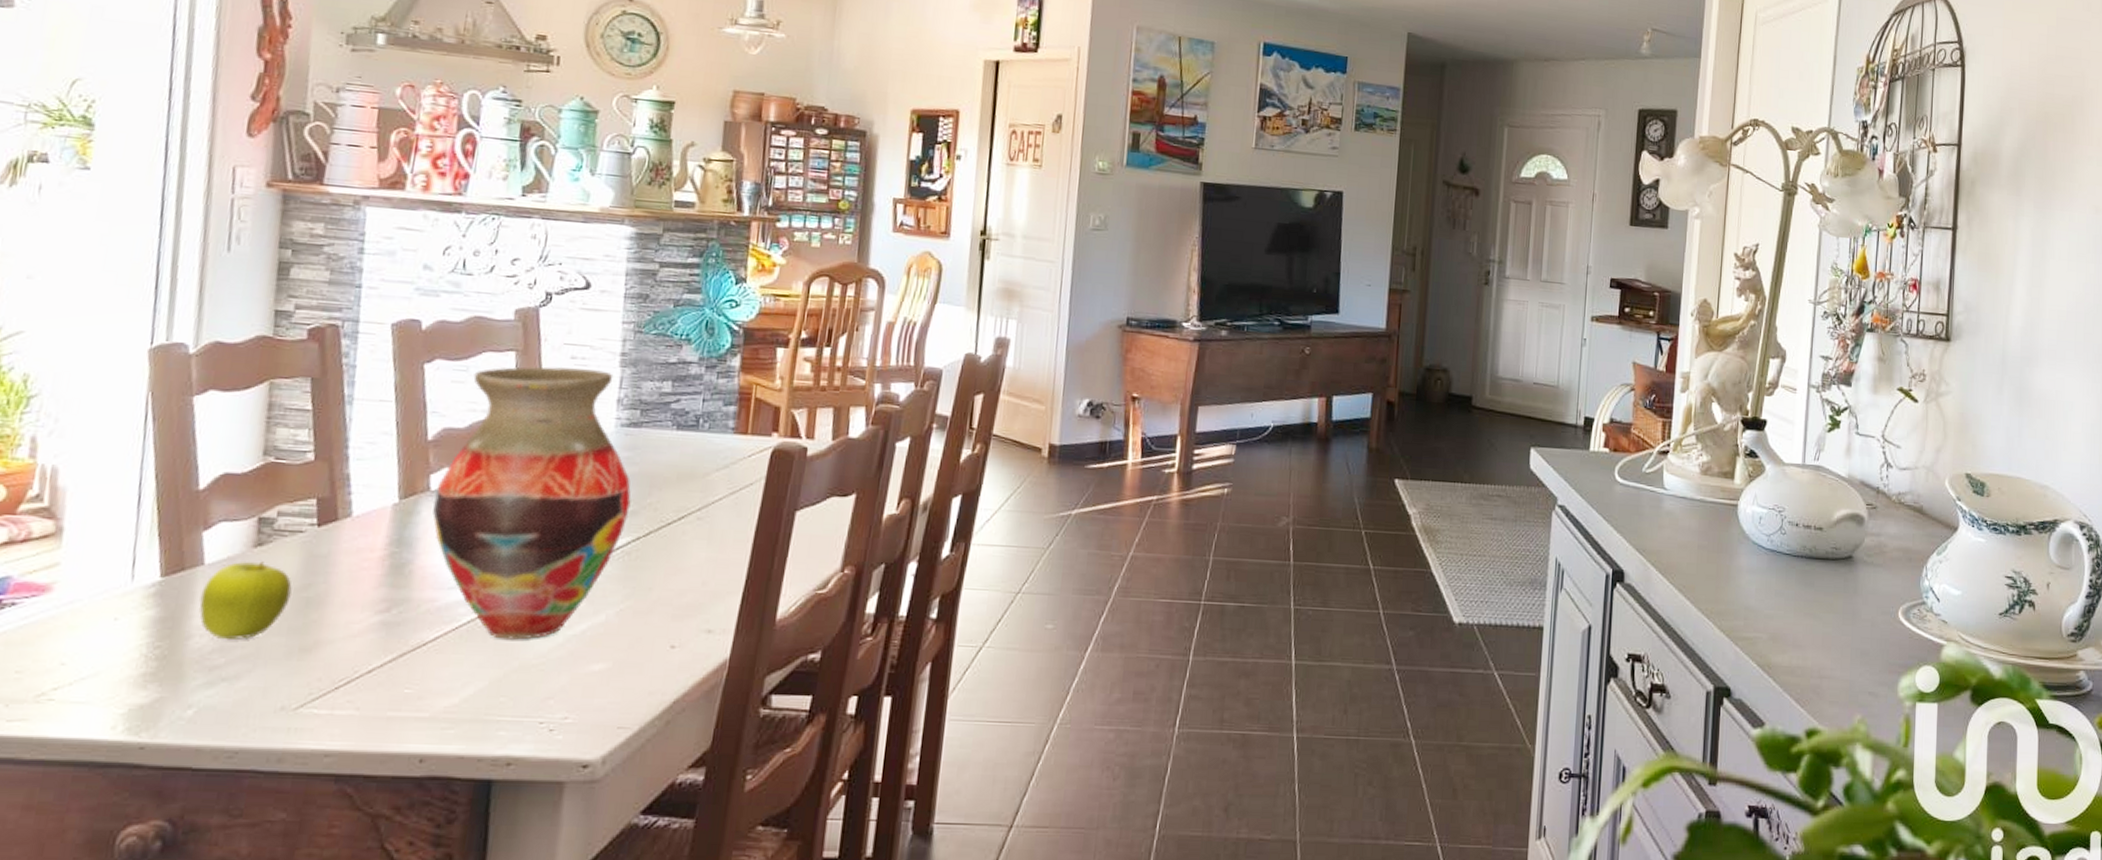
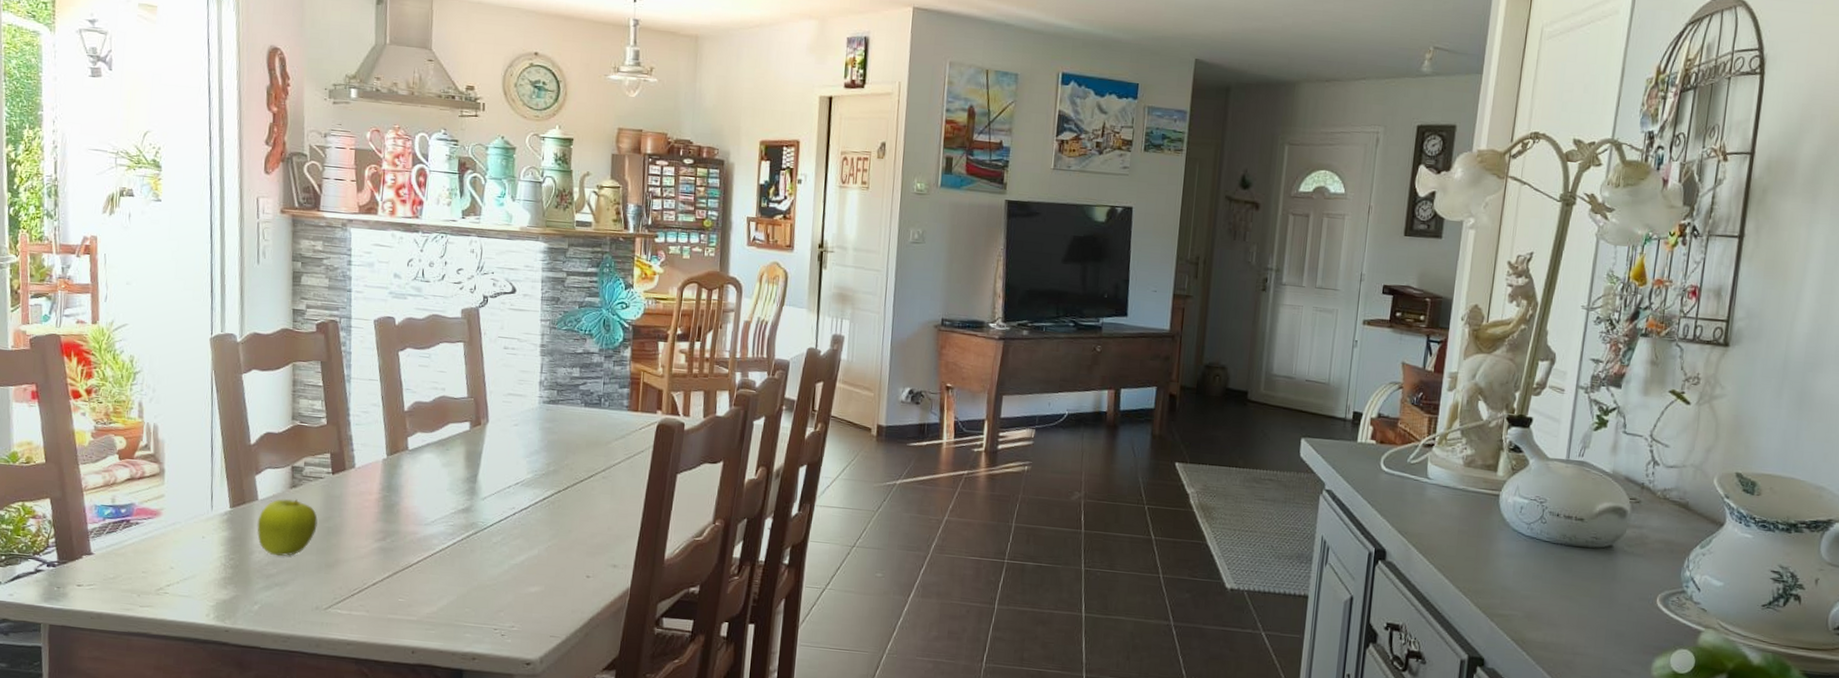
vase: present [432,366,631,640] -> none [410,355,553,566]

